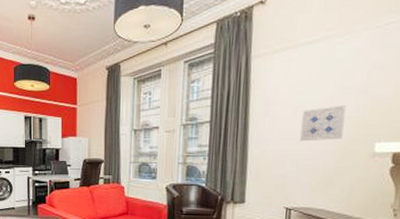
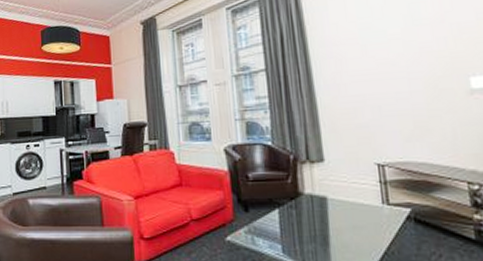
wall art: present [300,105,346,142] -> none [373,38,428,83]

